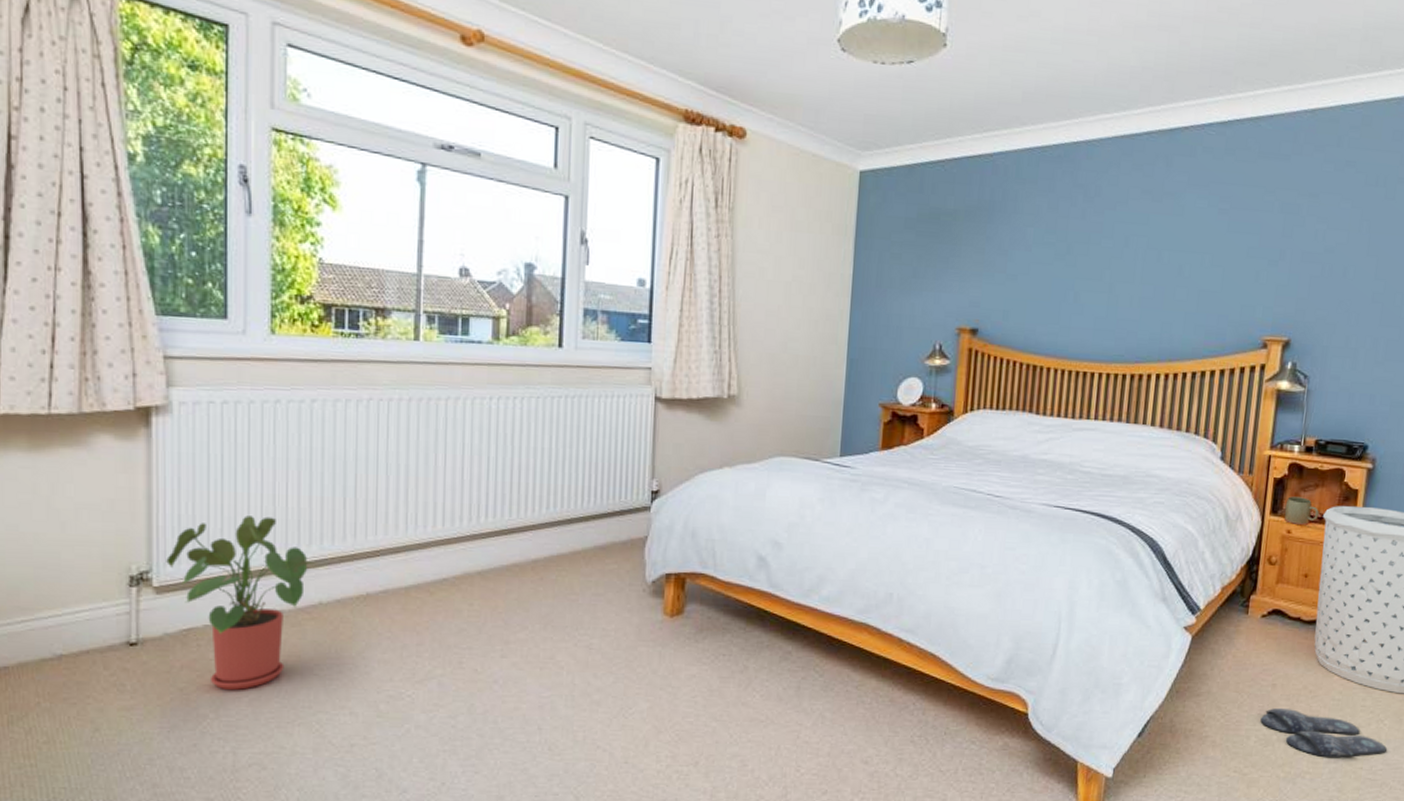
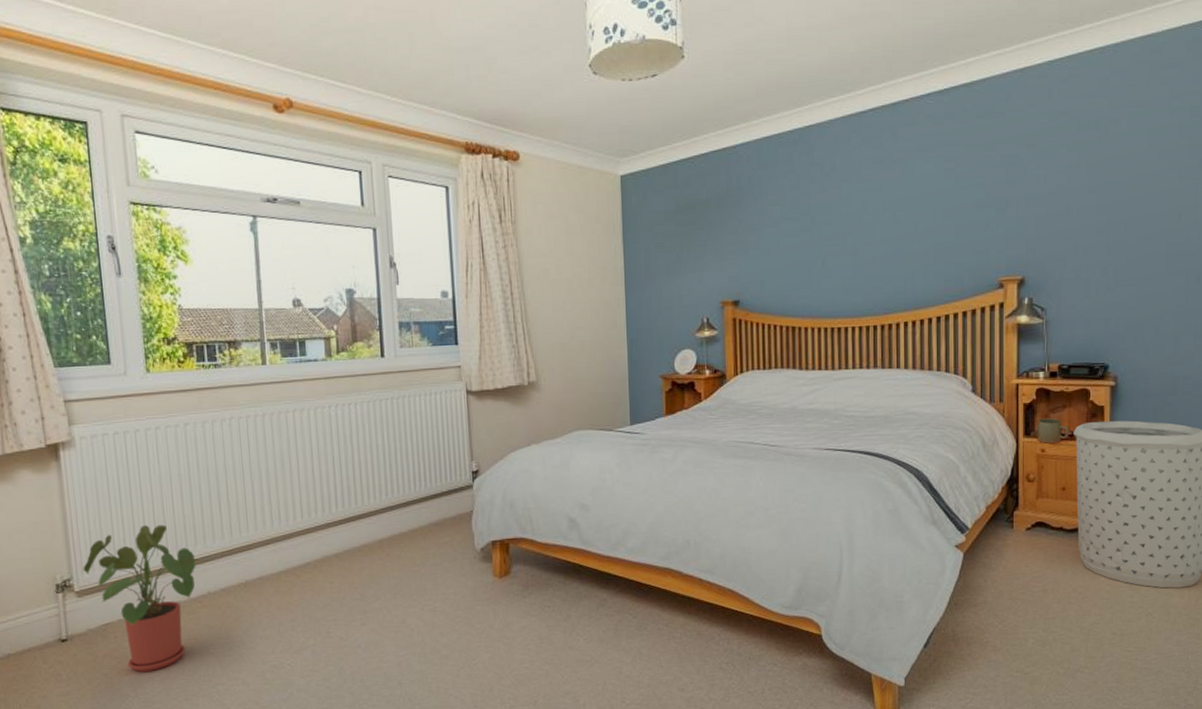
slippers: present [1260,708,1387,758] -> none [1036,611,1158,653]

